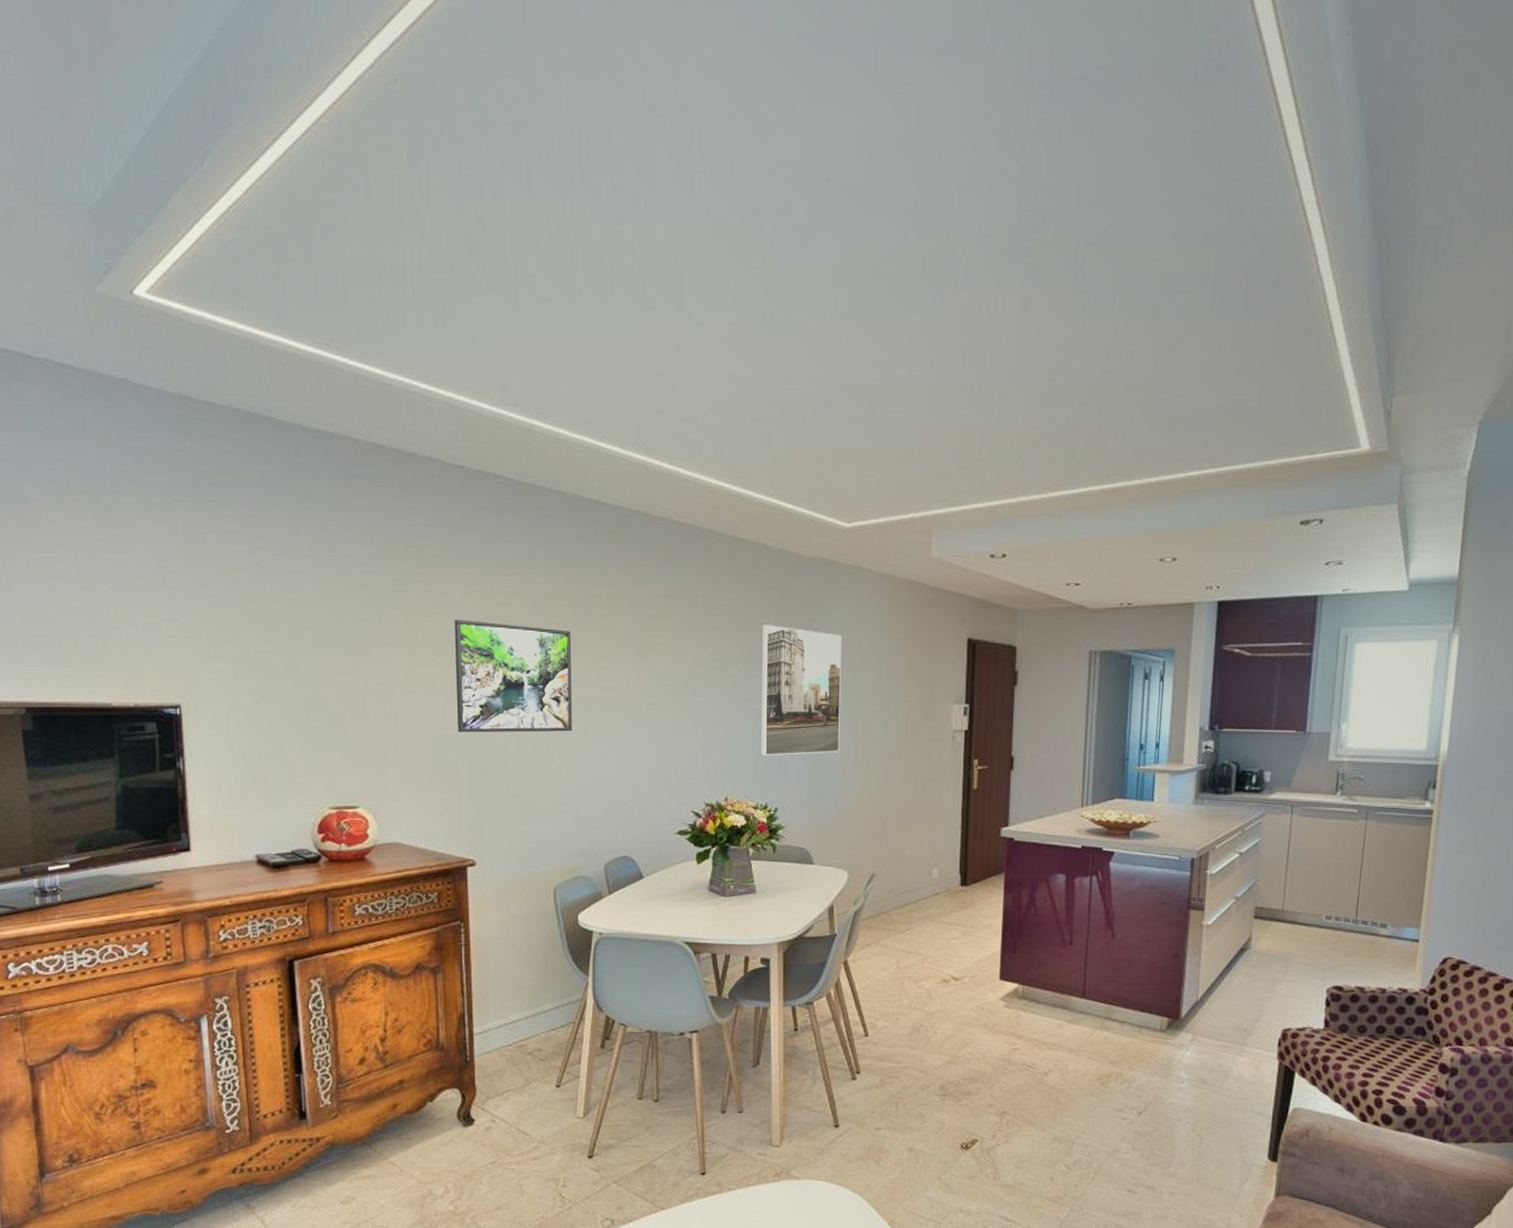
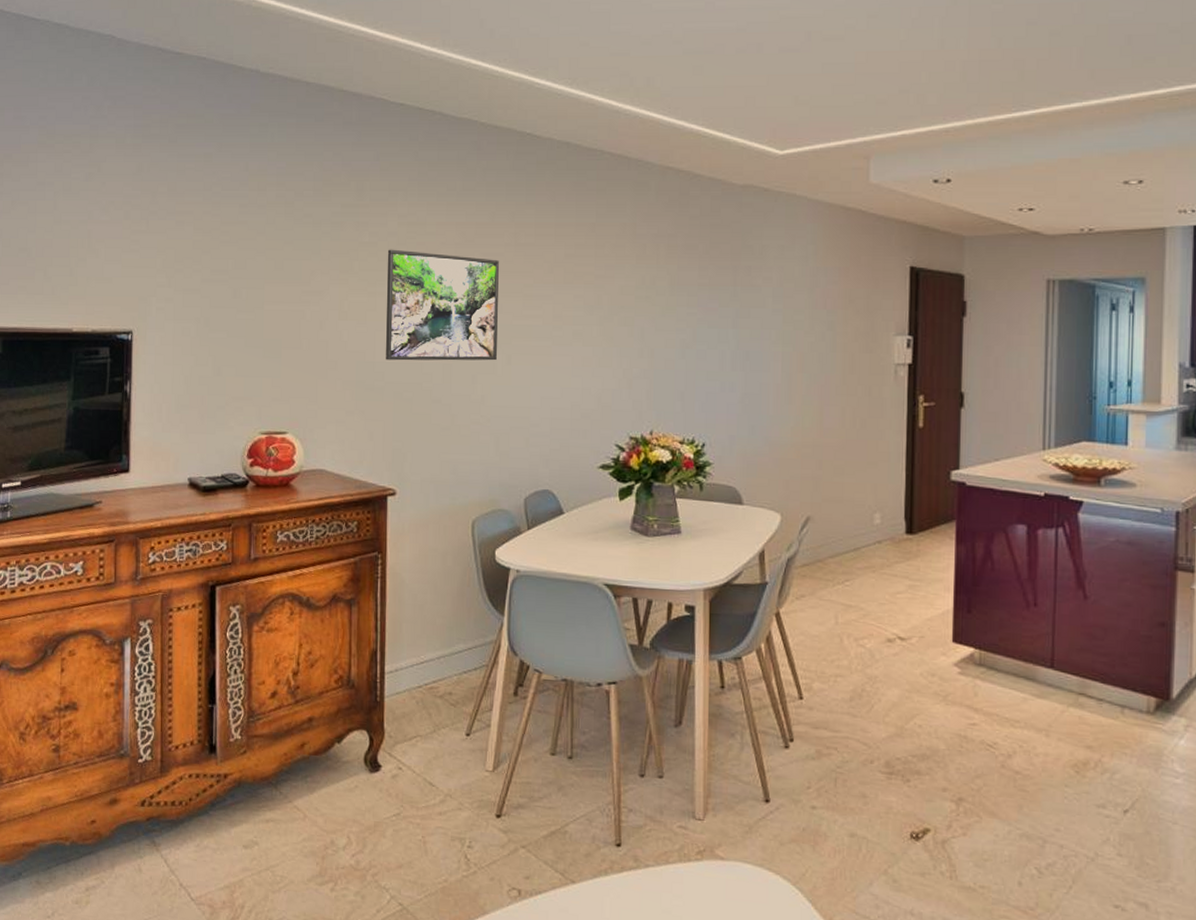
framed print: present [761,625,842,756] -> none [689,253,774,389]

